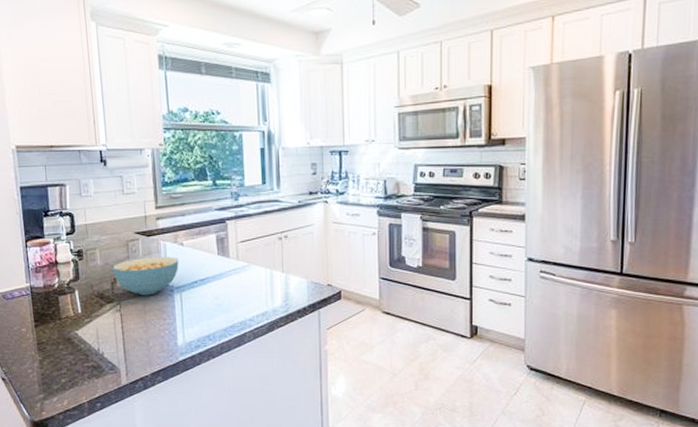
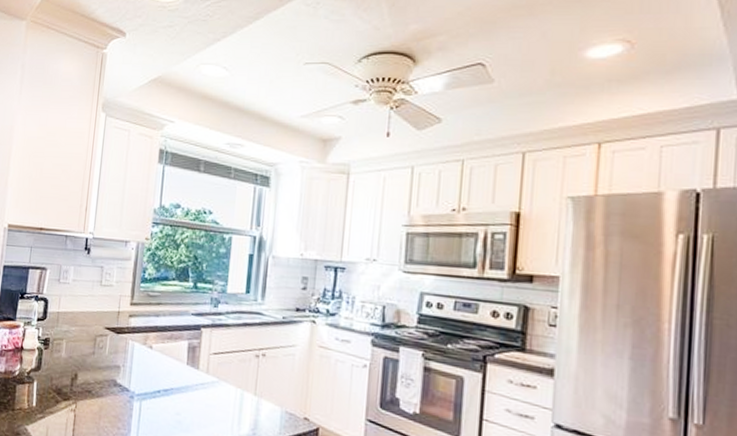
cereal bowl: present [113,256,179,296] -> none [75,355,145,399]

